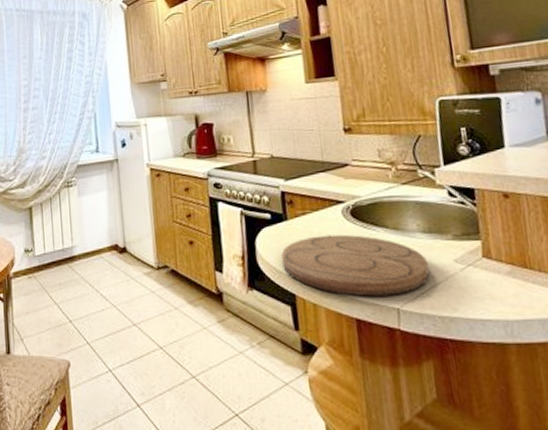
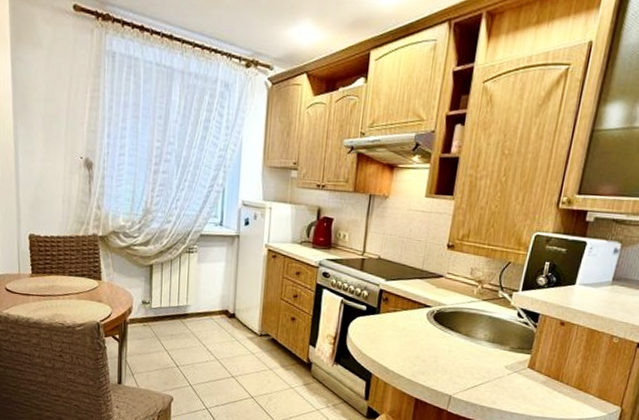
cutting board: present [281,234,430,297] -> none [367,330,485,385]

